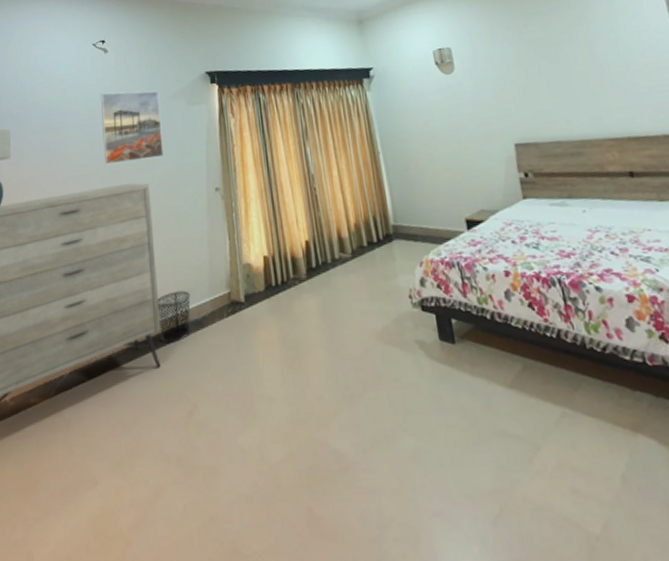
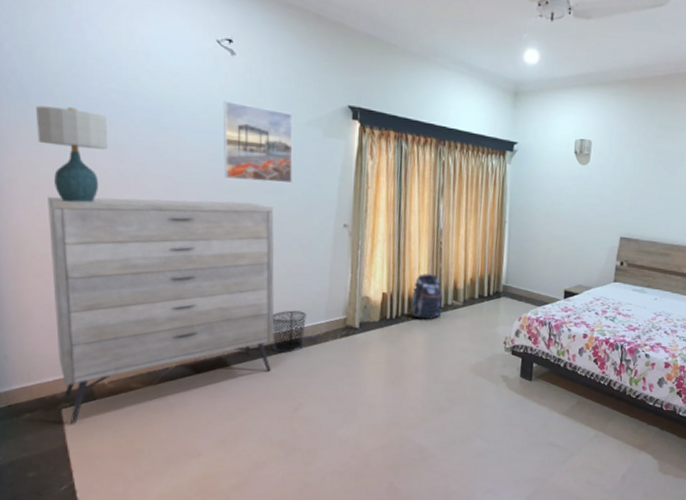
backpack: none [294,225,330,280] -> present [409,273,443,319]

